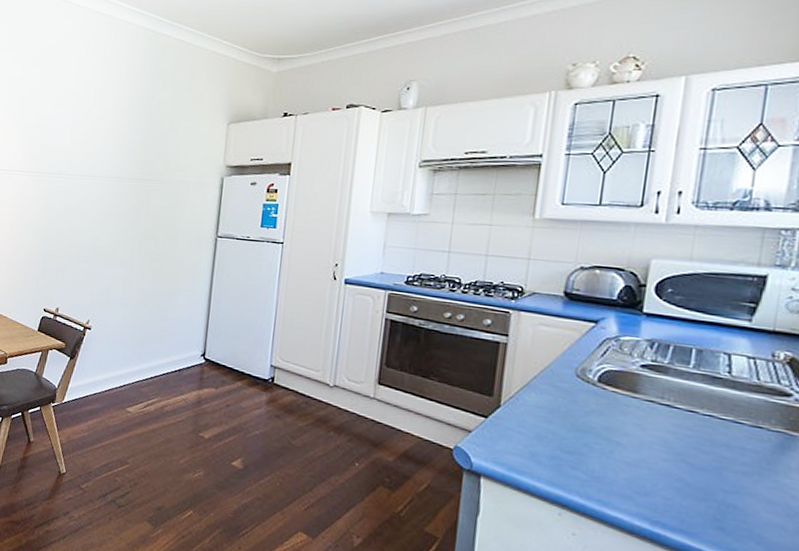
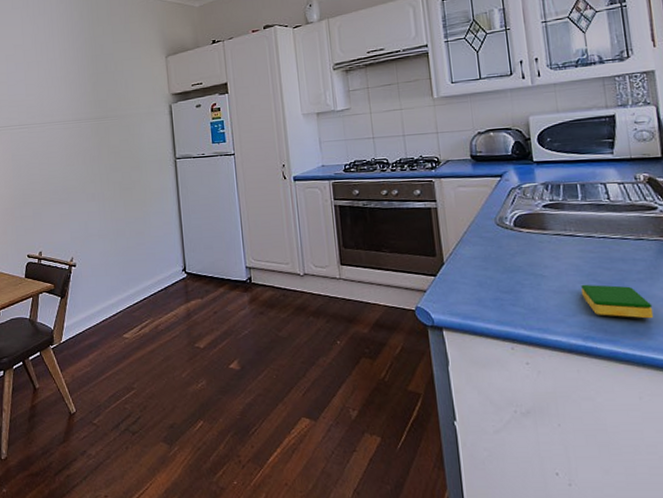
dish sponge: none [663,463,752,520] -> present [581,284,654,319]

